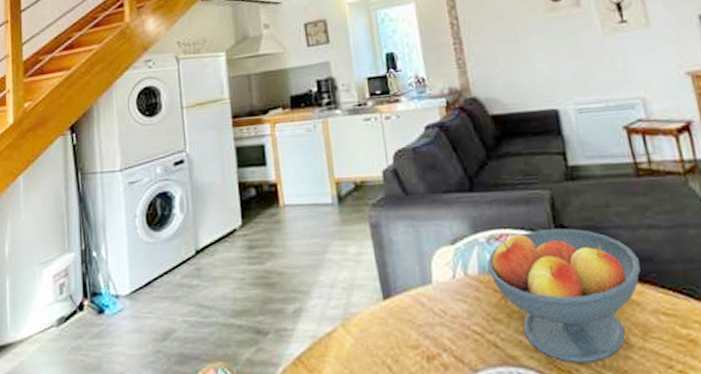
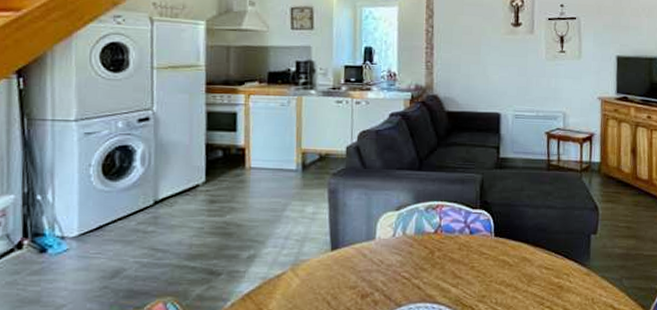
fruit bowl: present [487,228,641,363] -> none [423,204,536,300]

